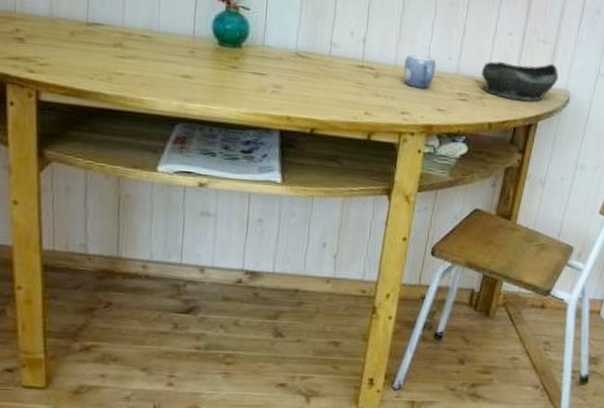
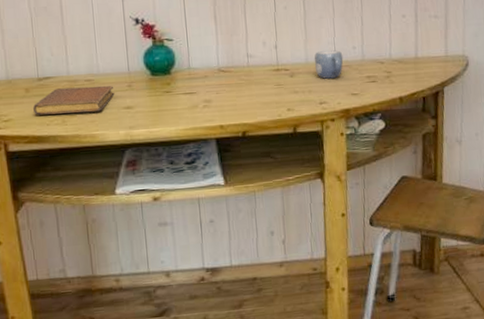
notebook: none [75,38,174,75] -> present [32,85,115,115]
bowl: present [481,61,559,102] -> none [384,34,455,73]

